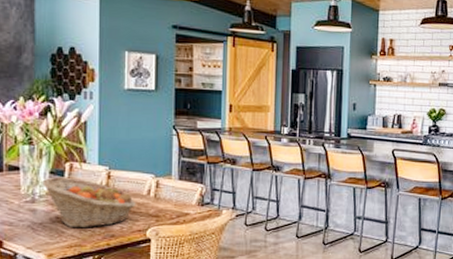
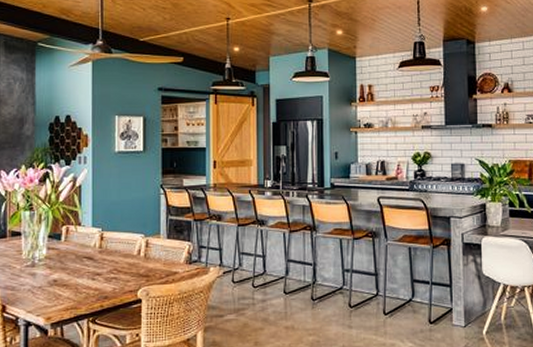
fruit basket: present [42,177,136,228] -> none [41,240,127,291]

